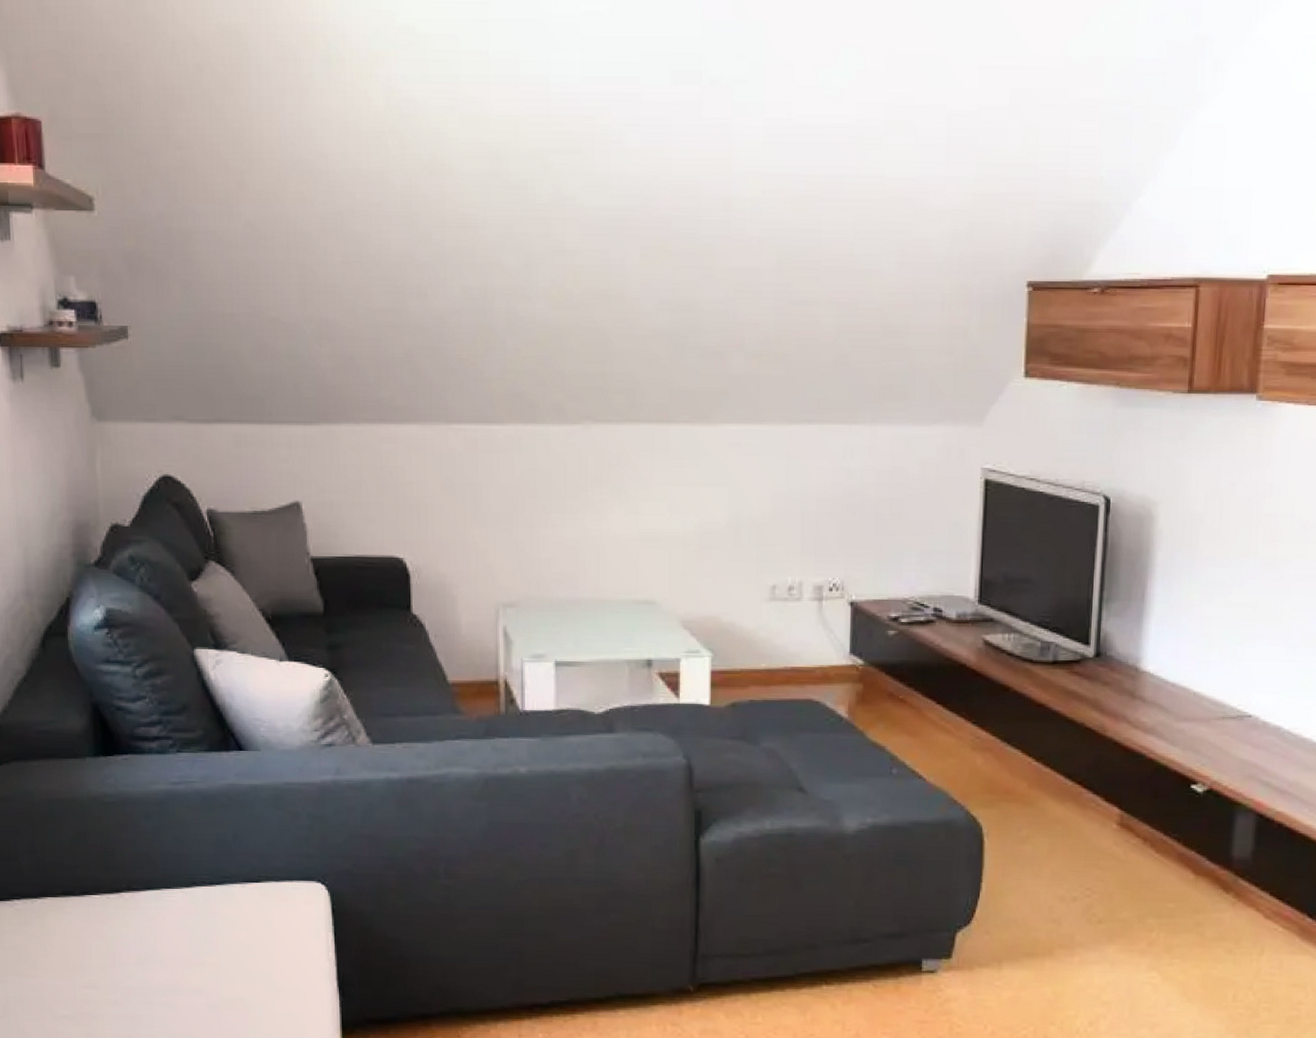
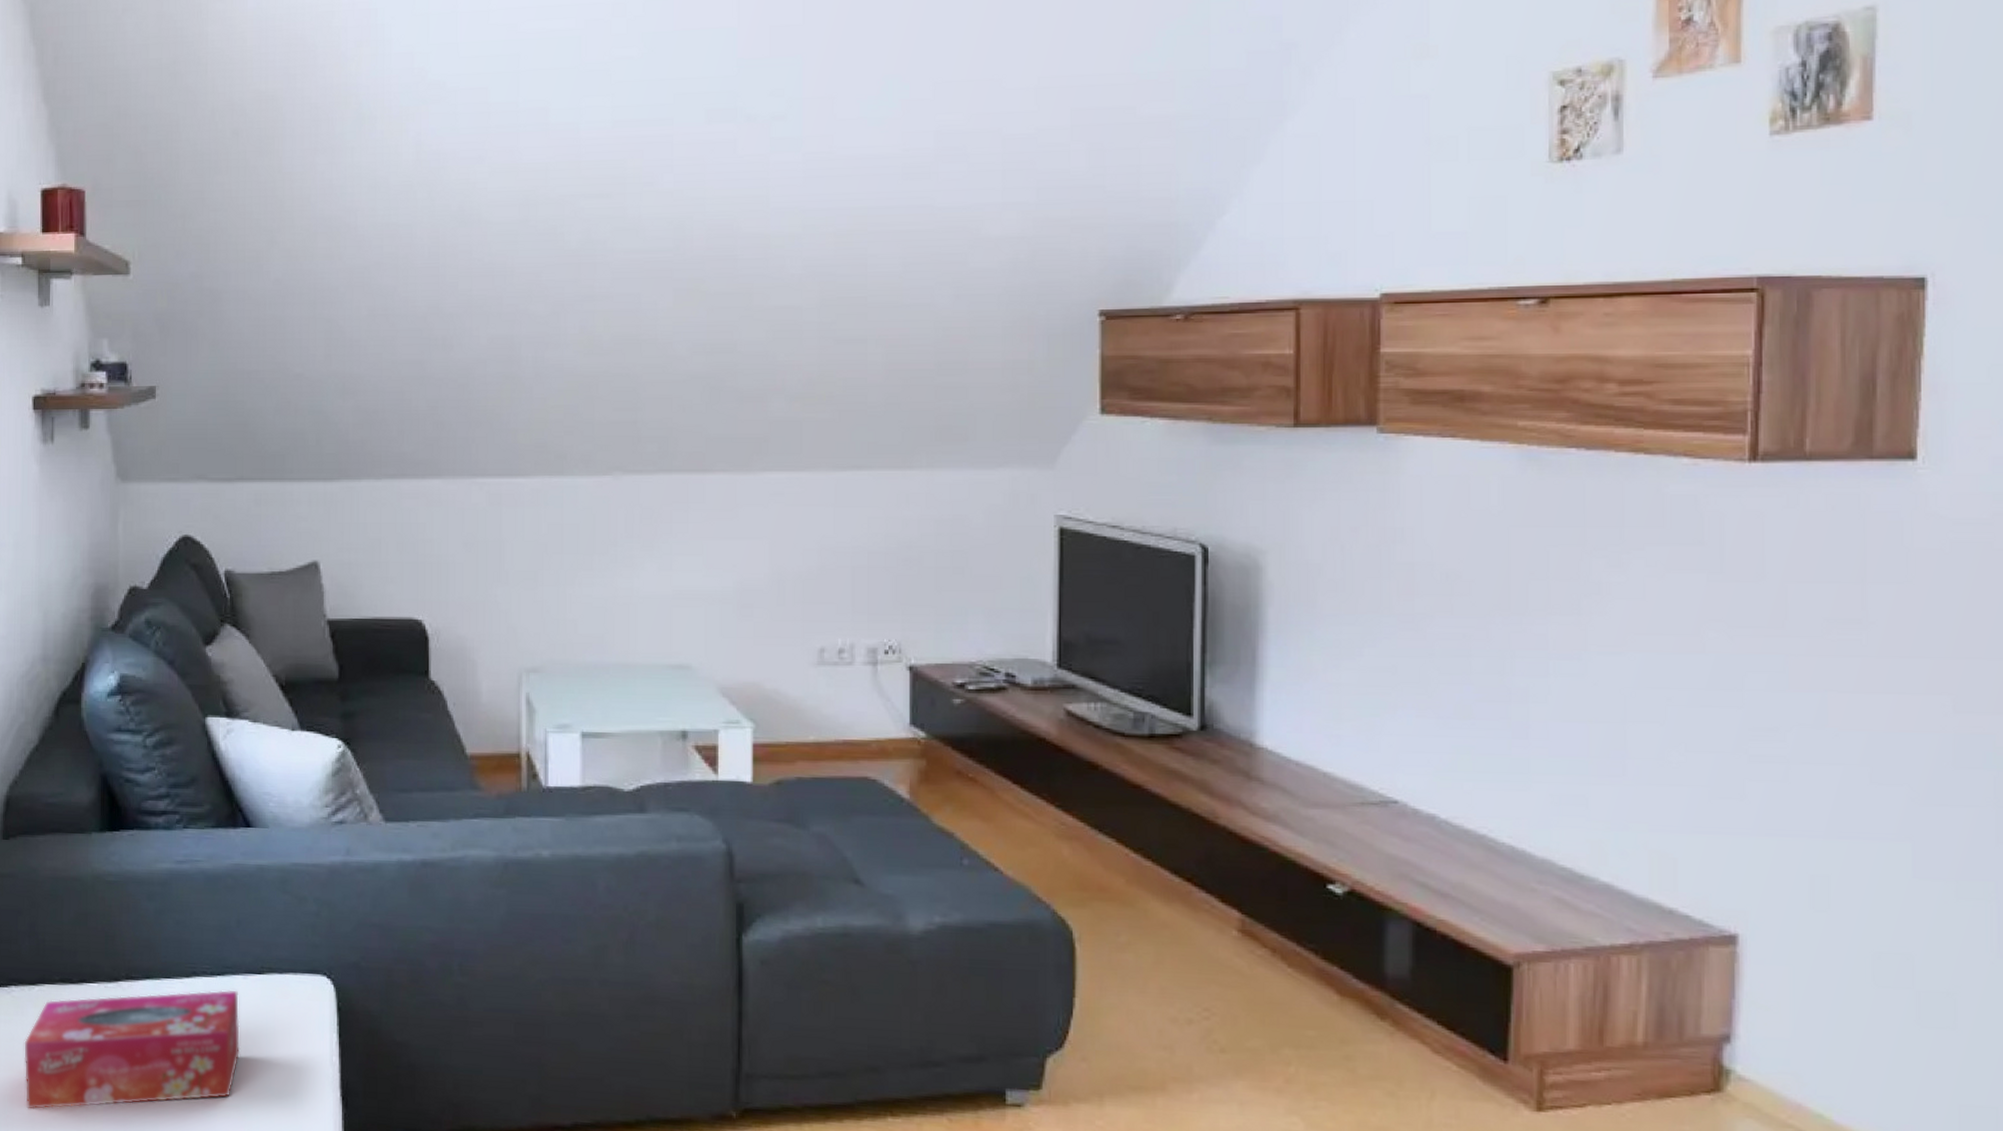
tissue box: none [30,897,241,1009] -> present [24,990,240,1110]

